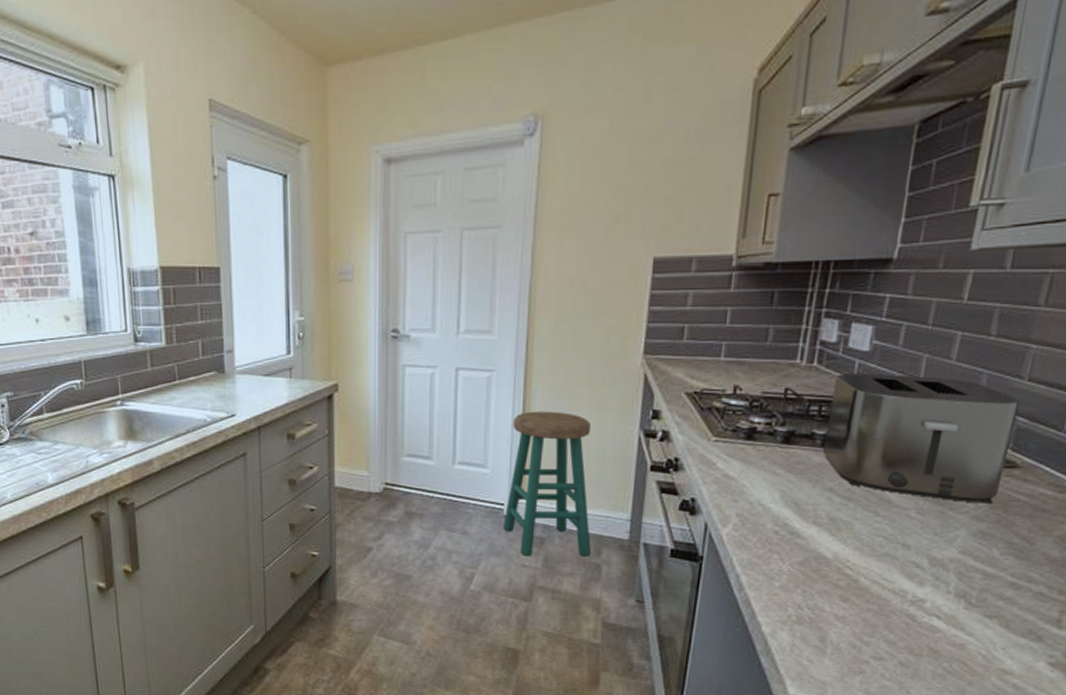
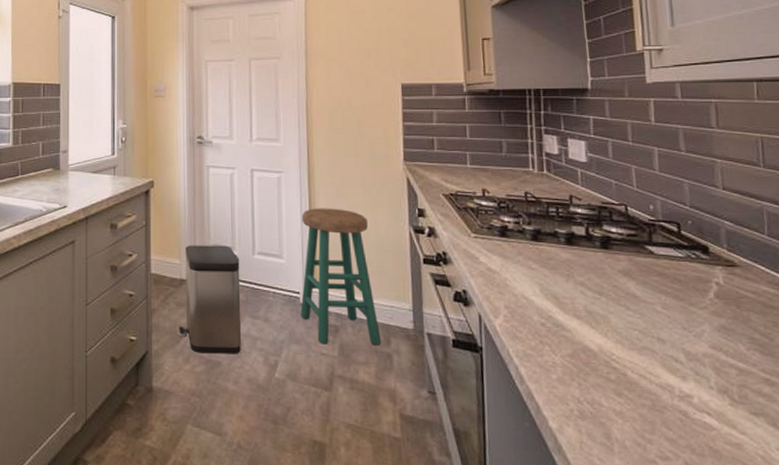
pedal bin: none [362,455,437,568] -> present [175,245,242,354]
toaster: present [823,373,1021,503] -> none [564,181,727,300]

